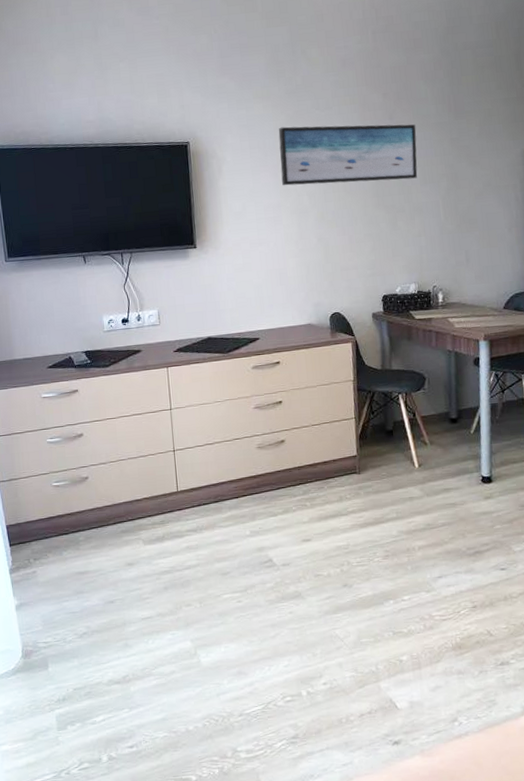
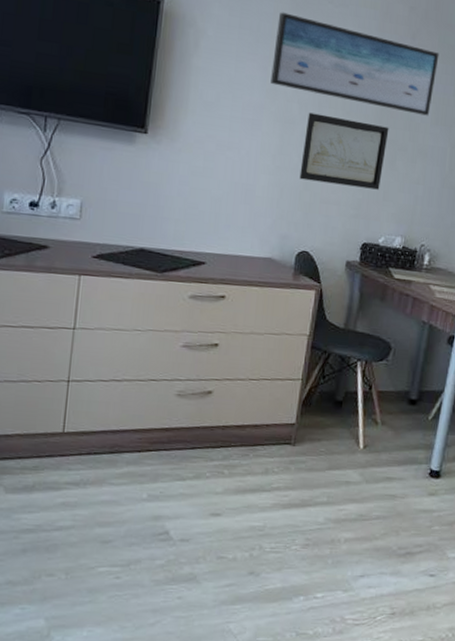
wall art: none [317,196,388,256] -> present [299,112,389,190]

